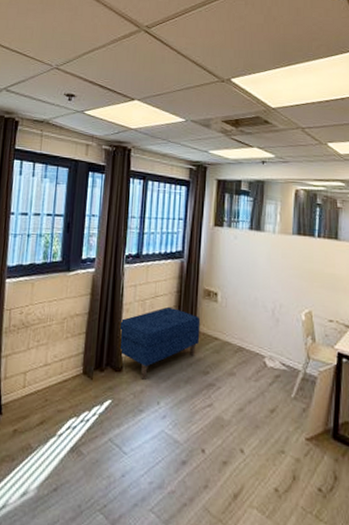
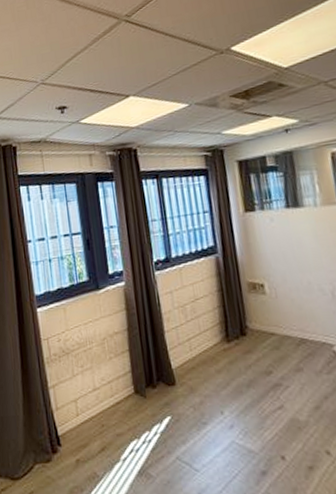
bench: present [120,306,201,380] -> none [162,308,254,390]

